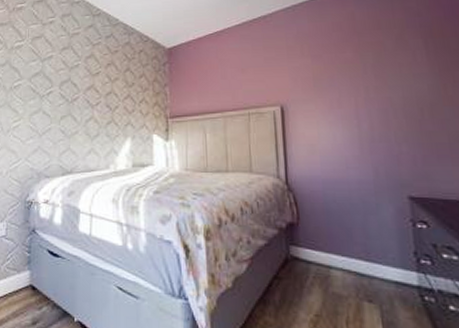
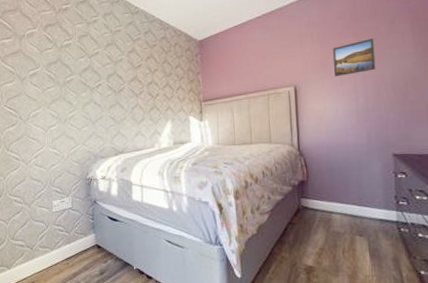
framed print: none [328,55,382,98] -> present [333,38,376,77]

